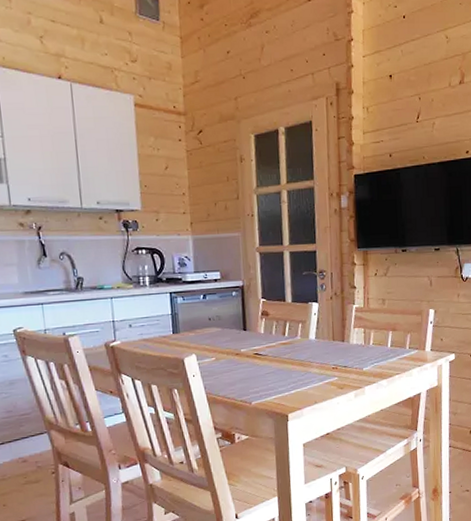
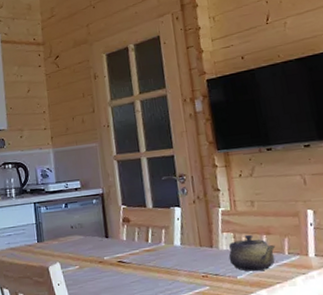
teapot: none [357,330,399,364] -> present [228,234,276,272]

